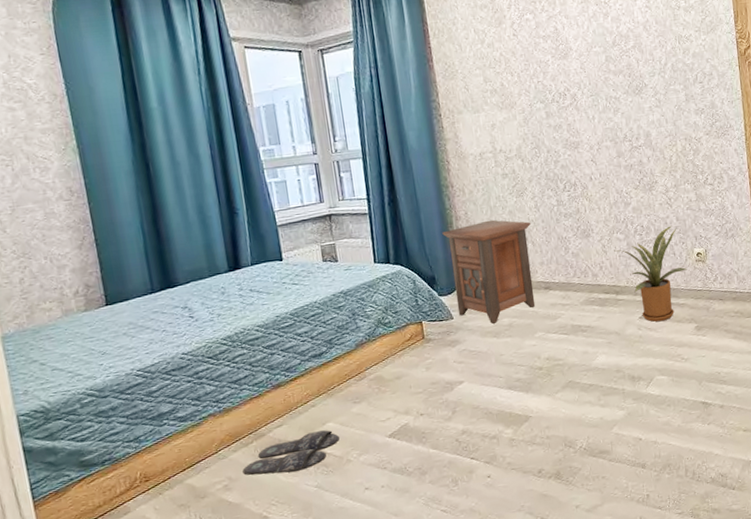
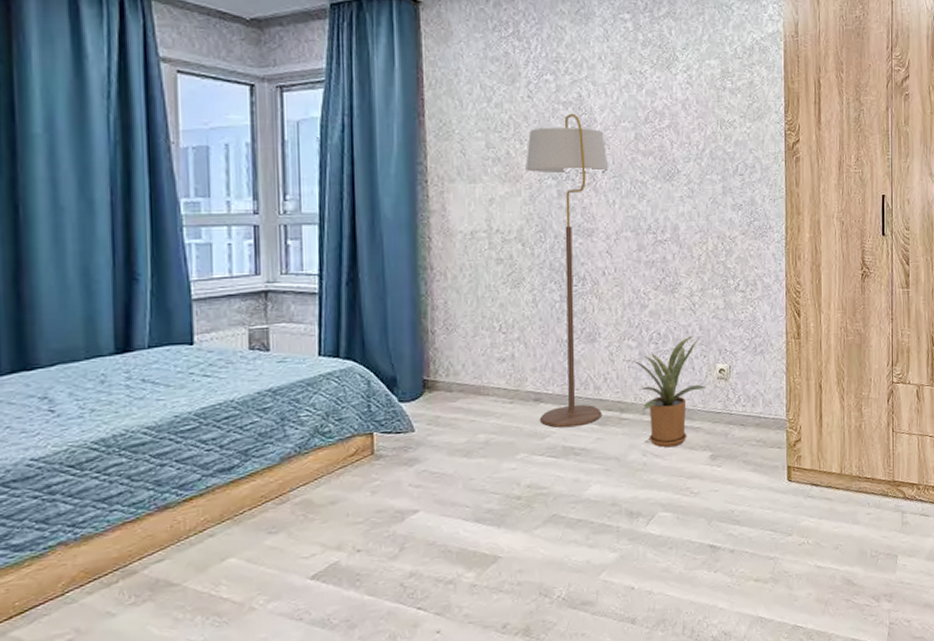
slippers: present [242,430,339,475] -> none [98,568,242,626]
nightstand: present [442,219,535,324] -> none [412,313,526,440]
floor lamp: none [517,45,602,310] -> present [525,113,609,428]

